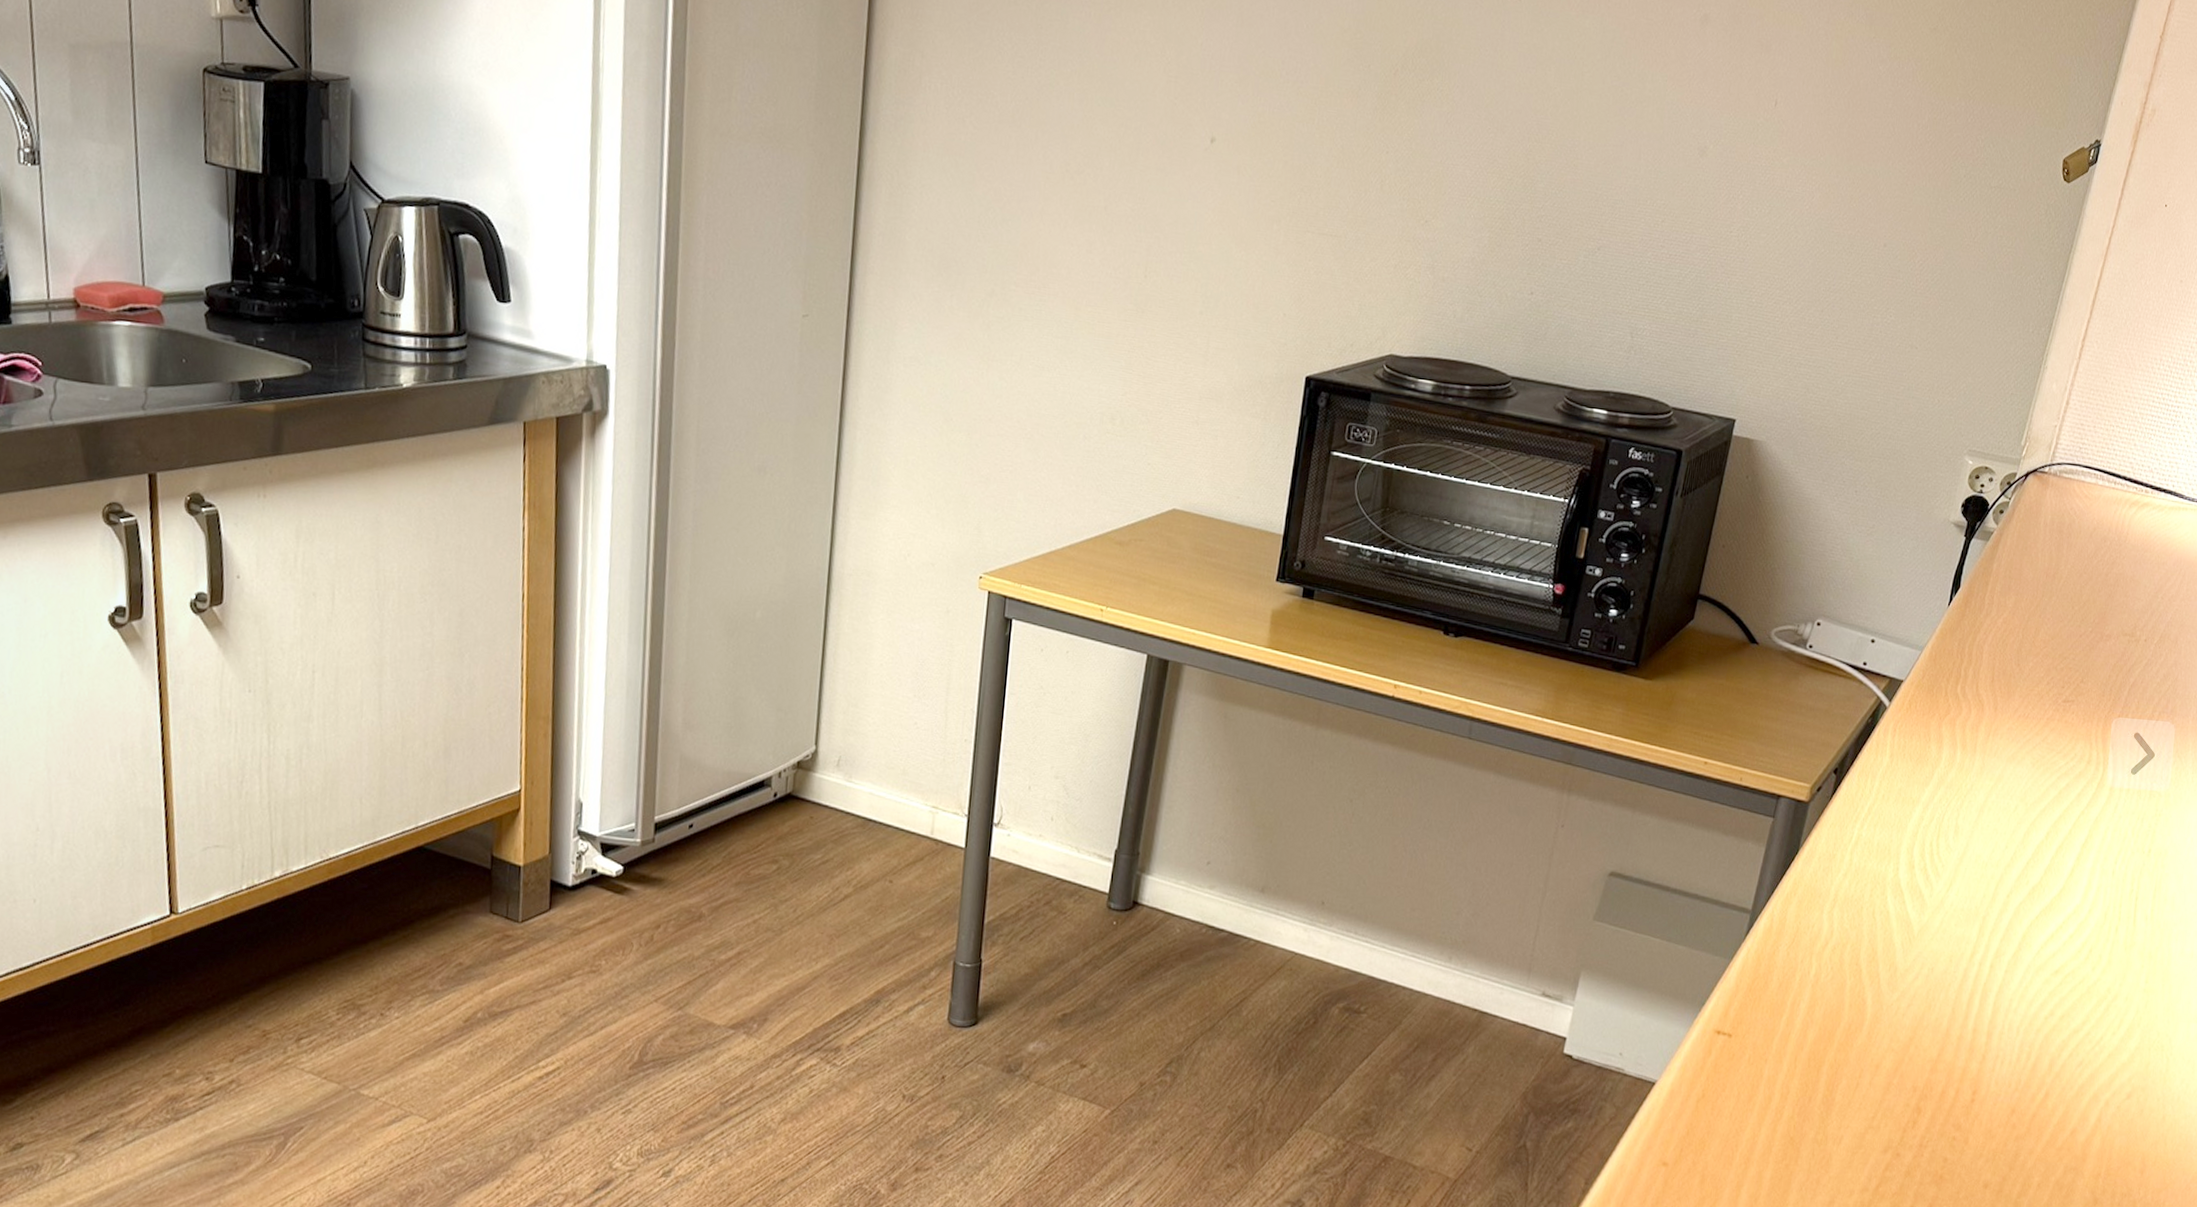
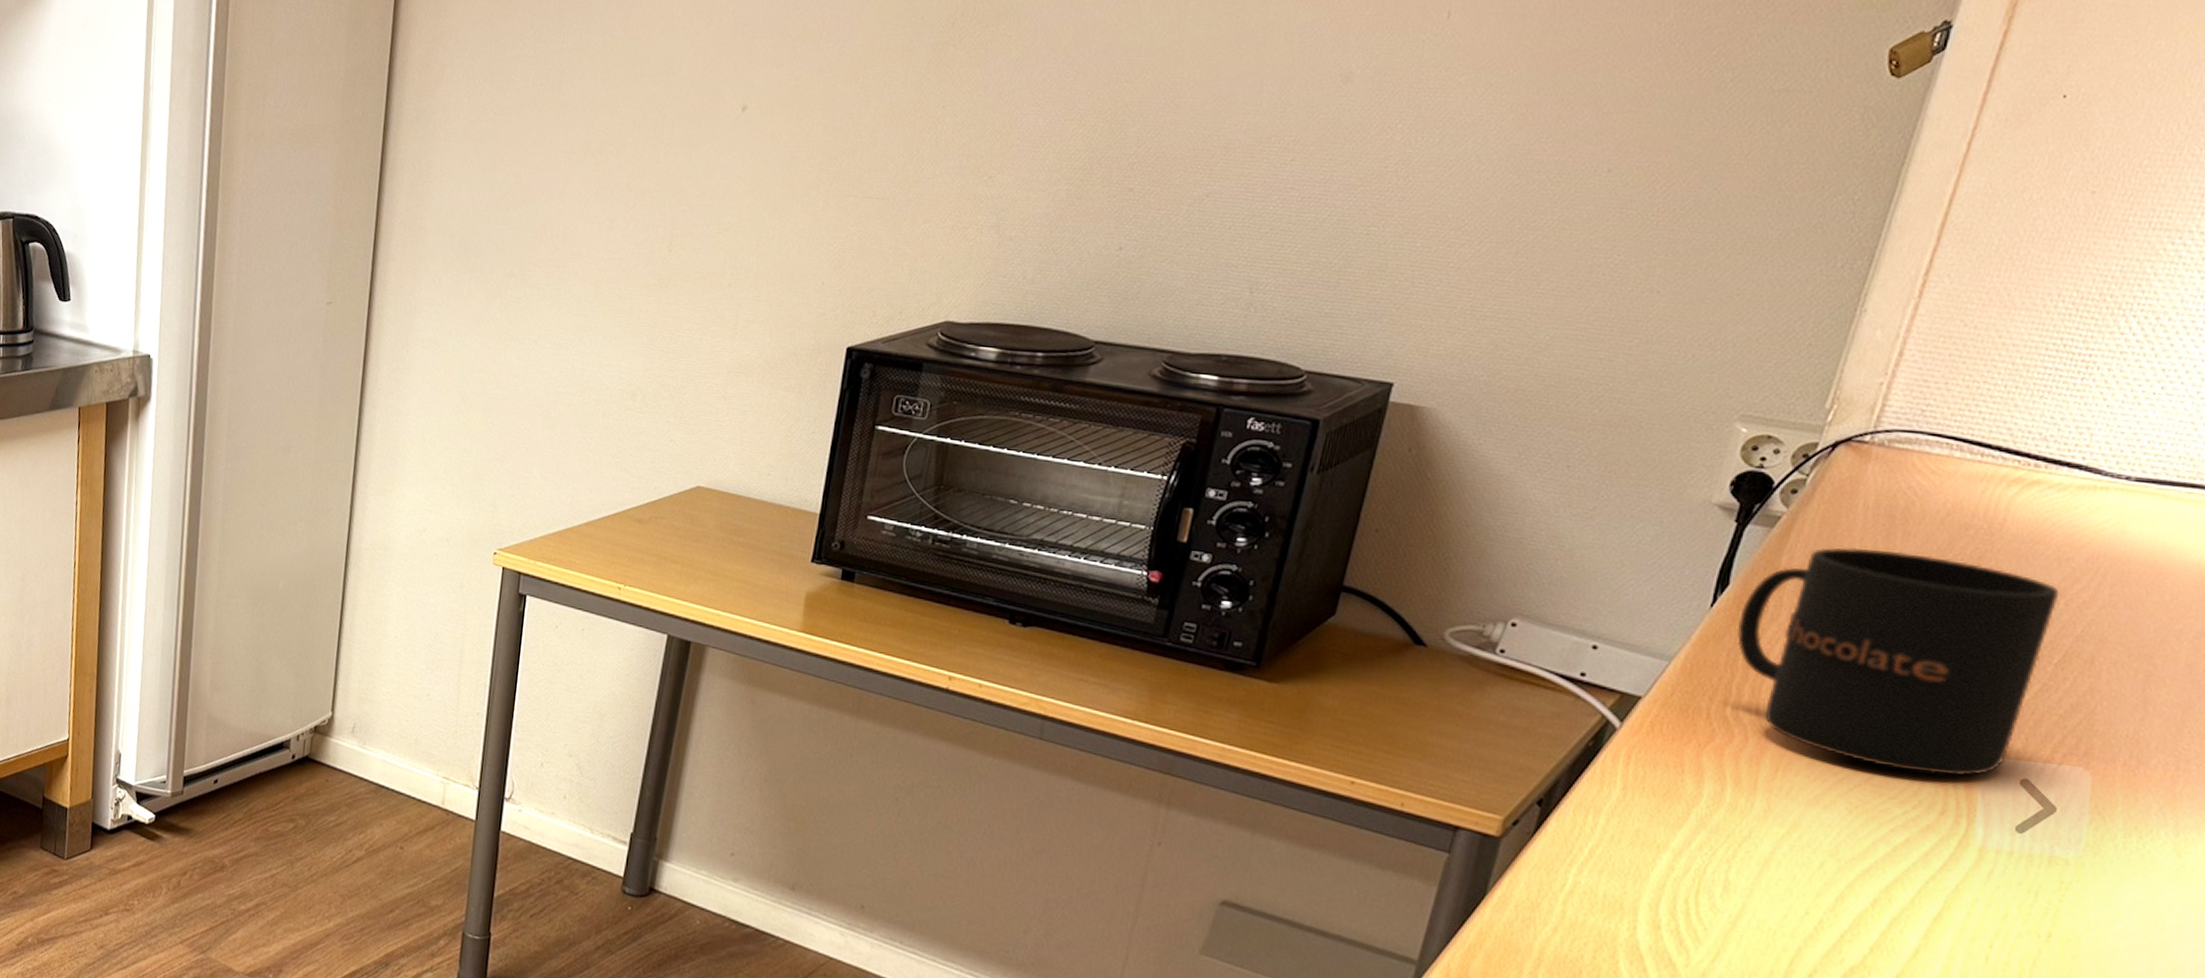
mug: none [1964,556,2159,733] -> present [1736,547,2060,777]

